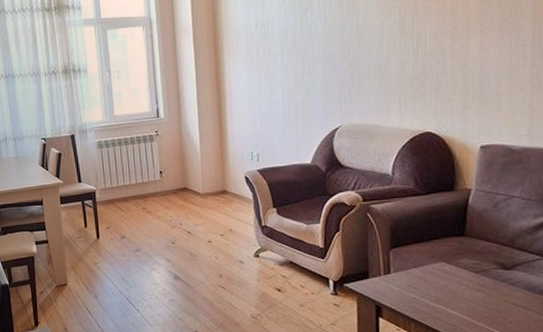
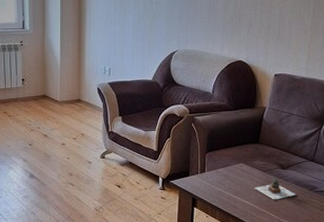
teapot: none [463,281,530,311] -> present [254,178,296,200]

